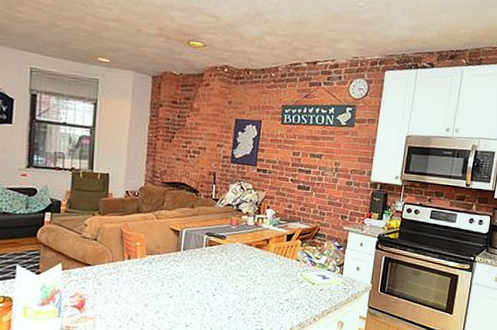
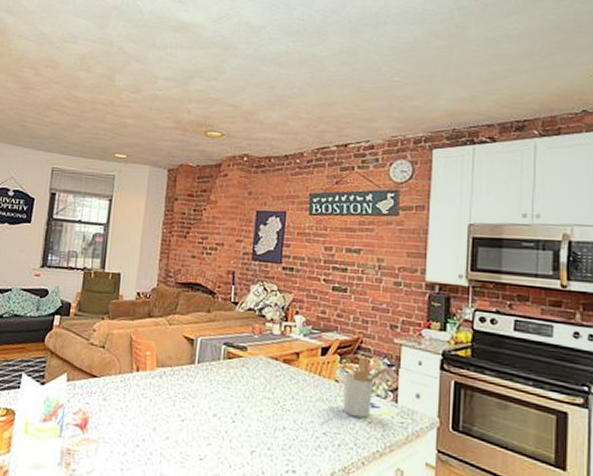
utensil holder: none [301,241,339,287] -> present [342,357,391,418]

